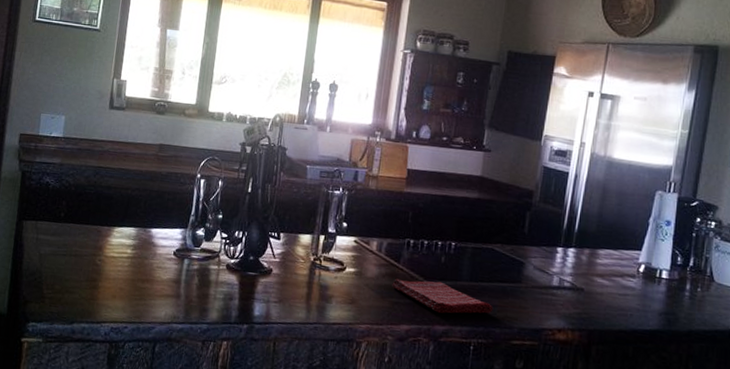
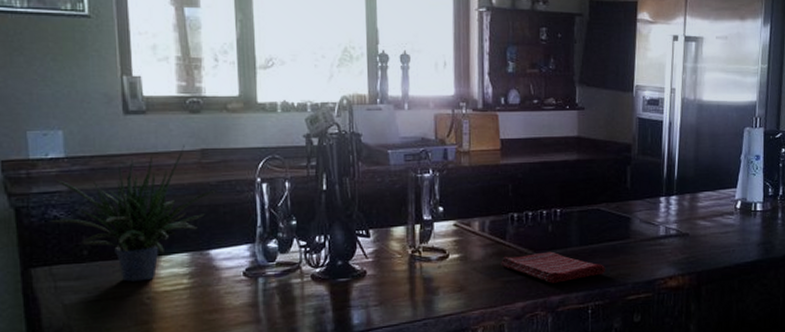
potted plant: none [44,139,166,246] -> present [51,145,218,282]

